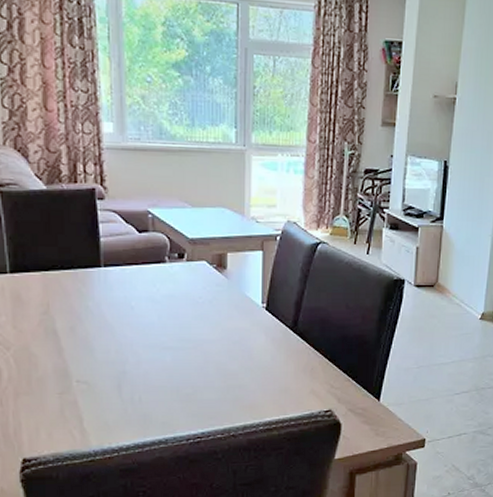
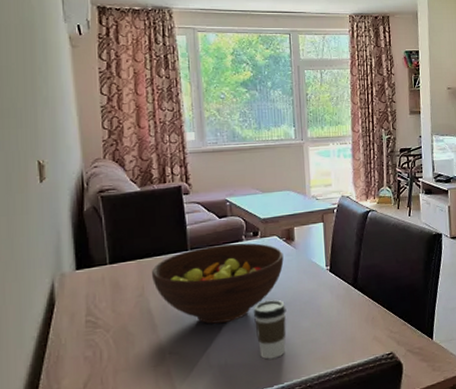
fruit bowl: none [59,264,212,354] -> present [152,243,284,324]
coffee cup: none [173,335,212,401] -> present [253,299,287,360]

